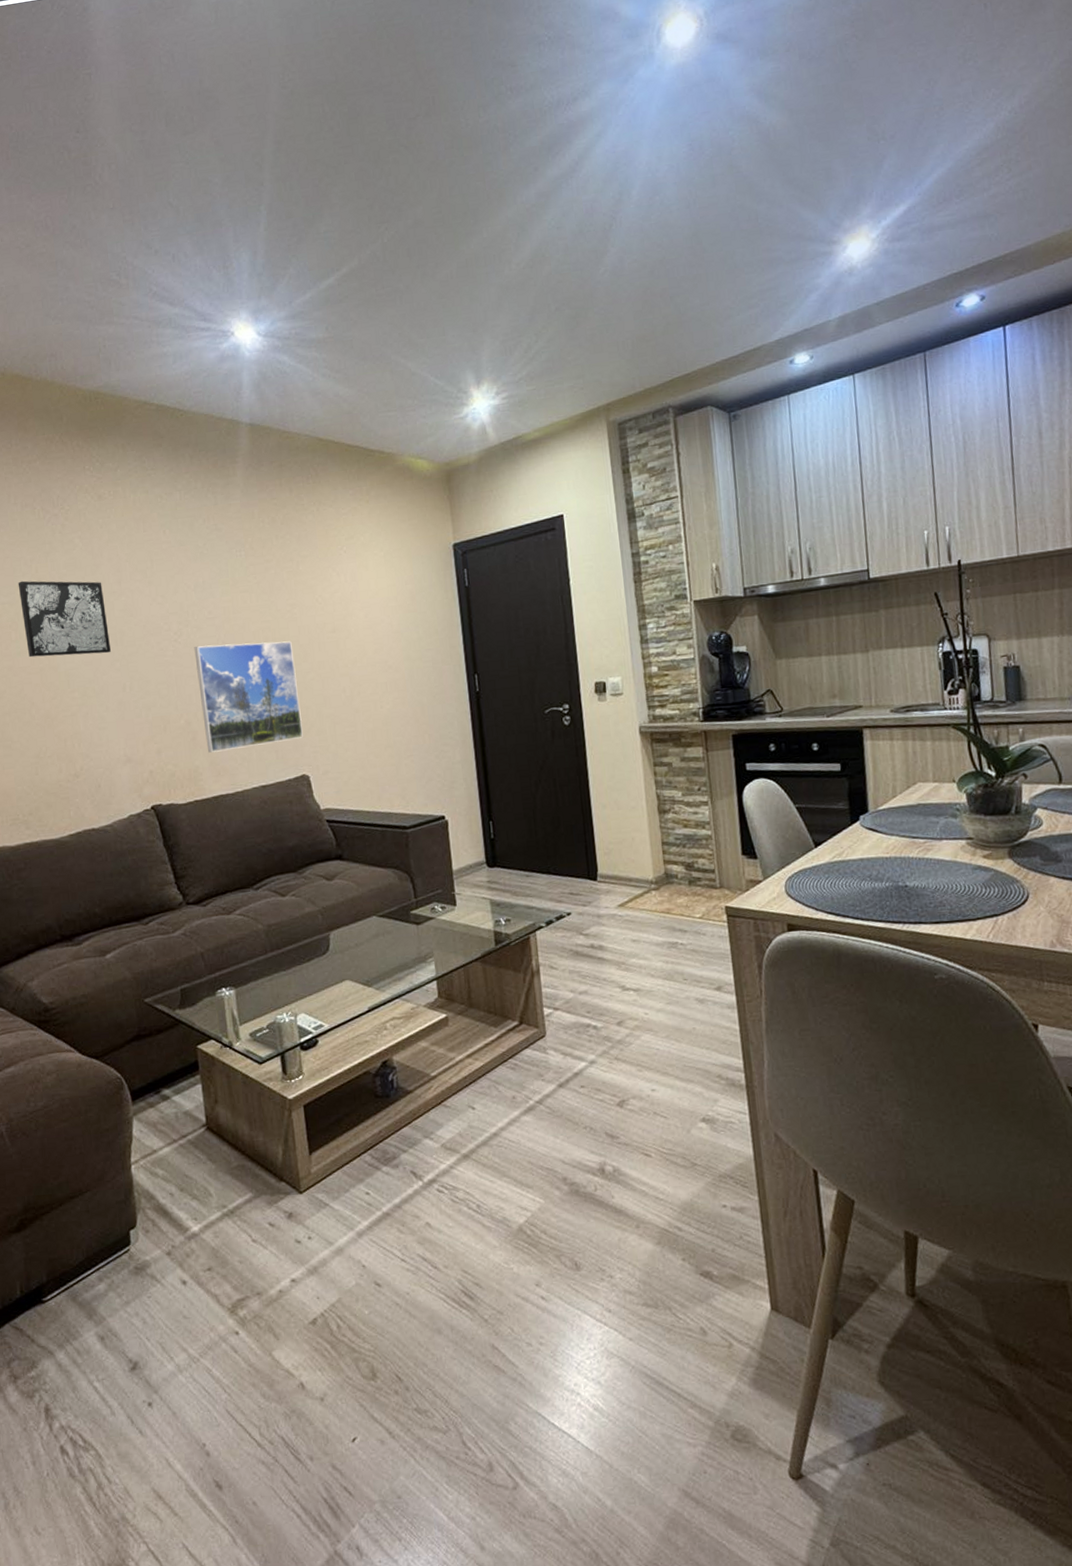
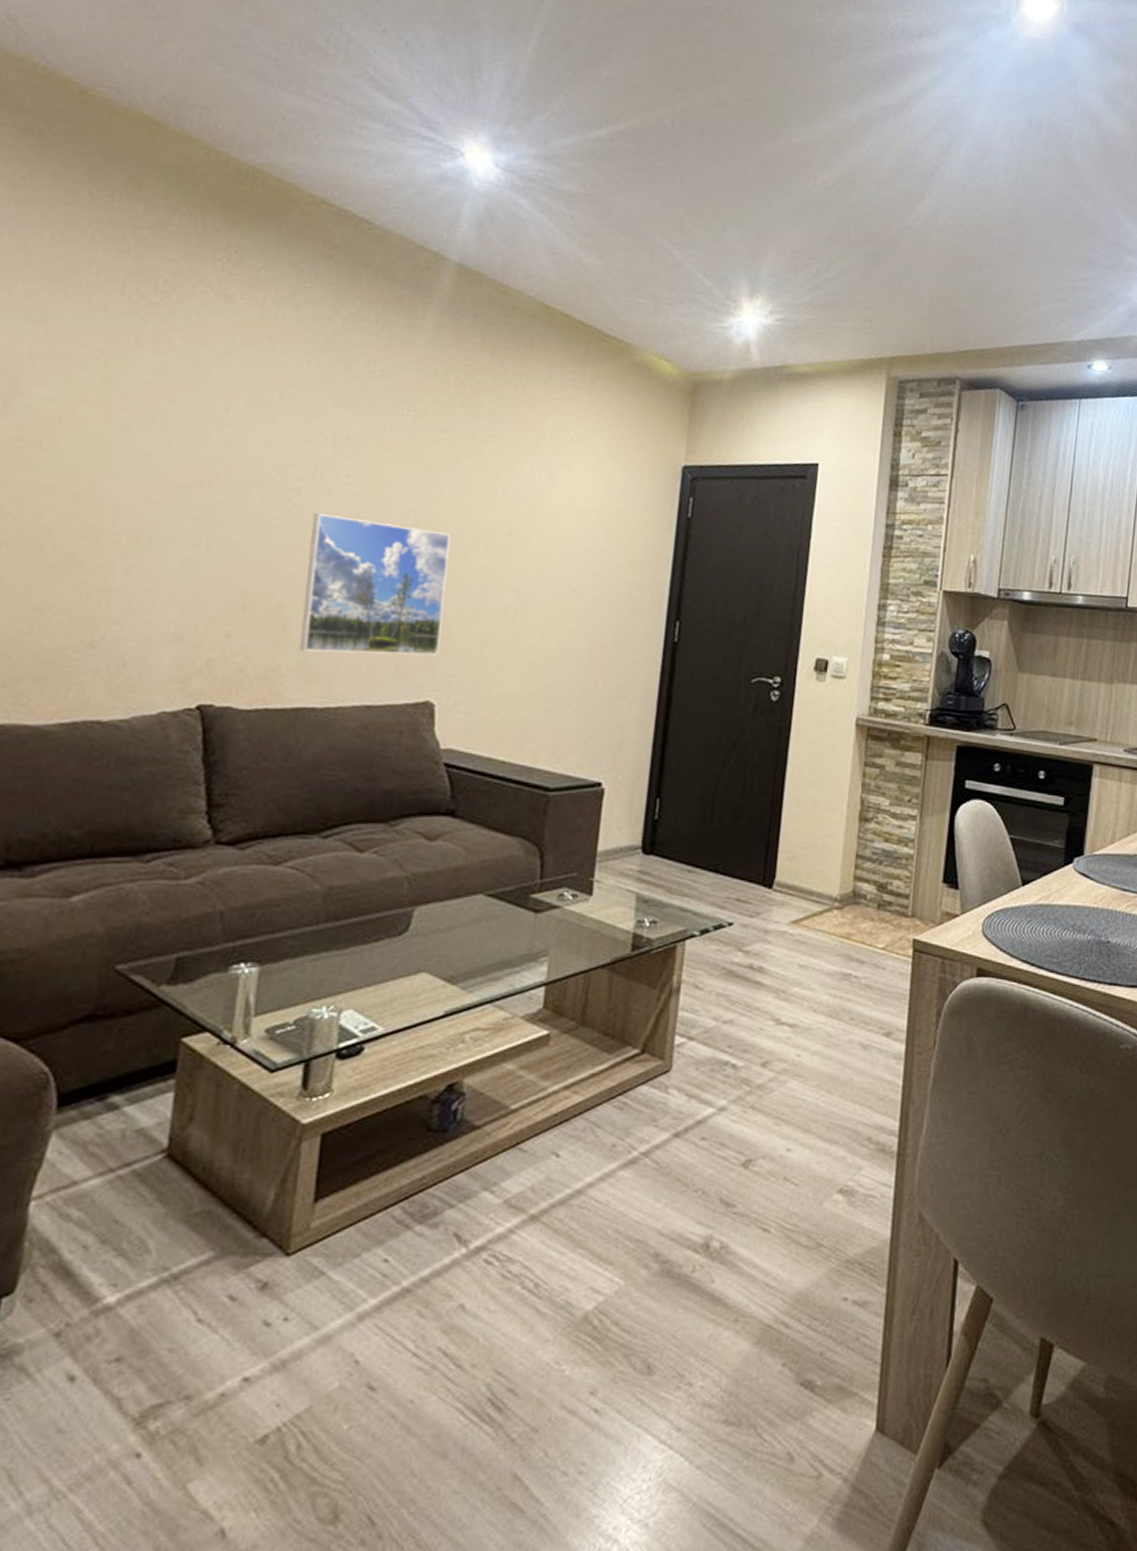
wall art: present [17,580,111,658] -> none [62,374,201,495]

